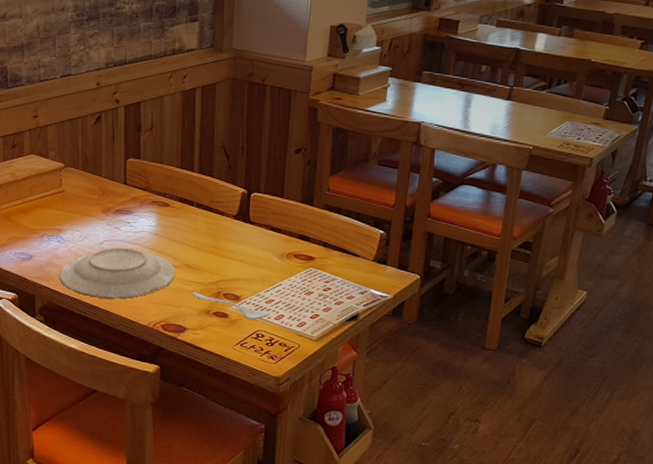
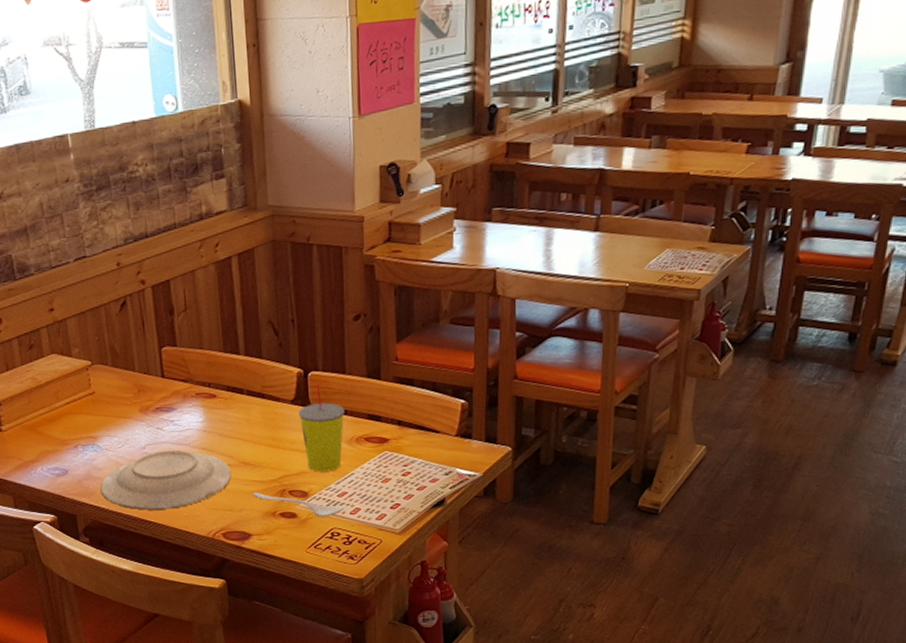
straw: none [239,204,279,281] -> present [298,384,345,472]

